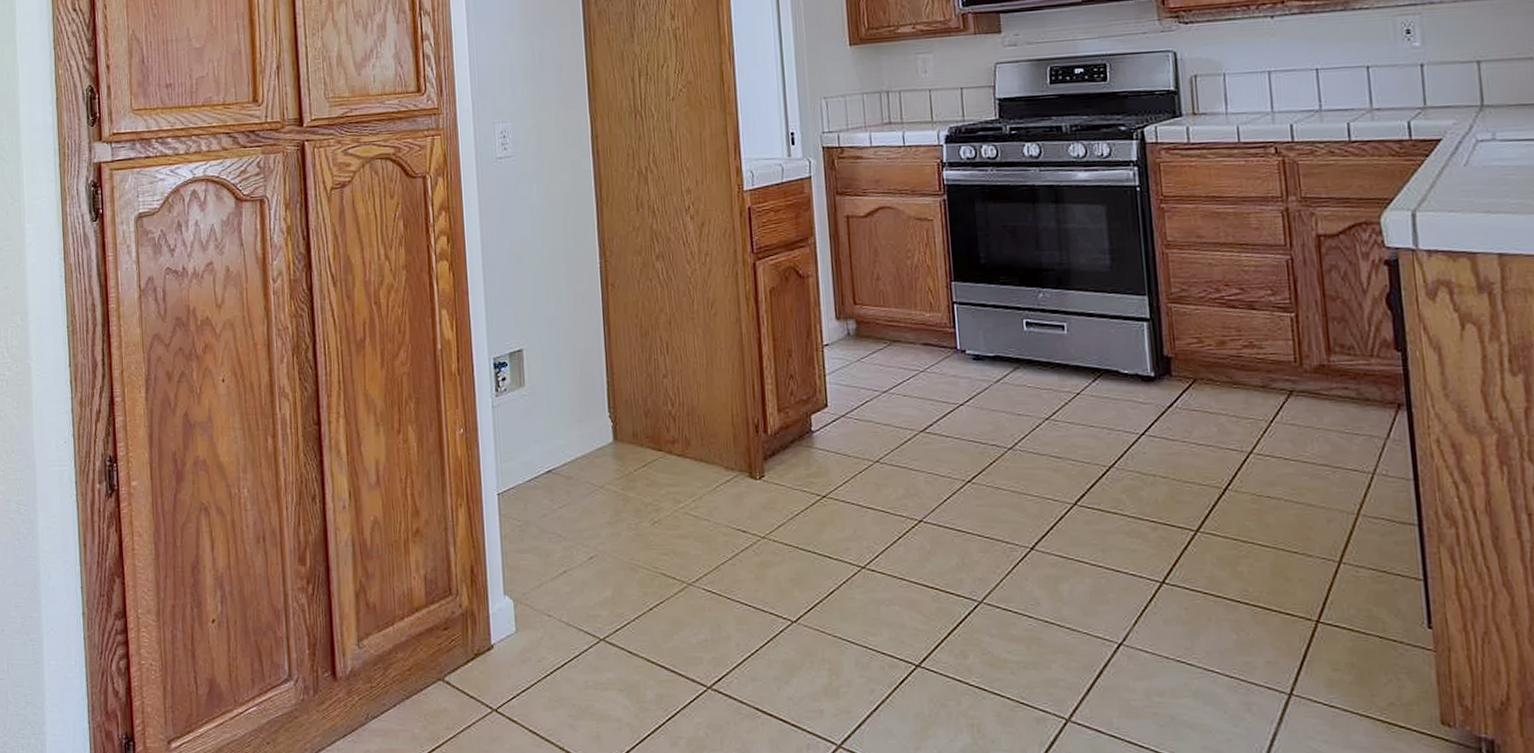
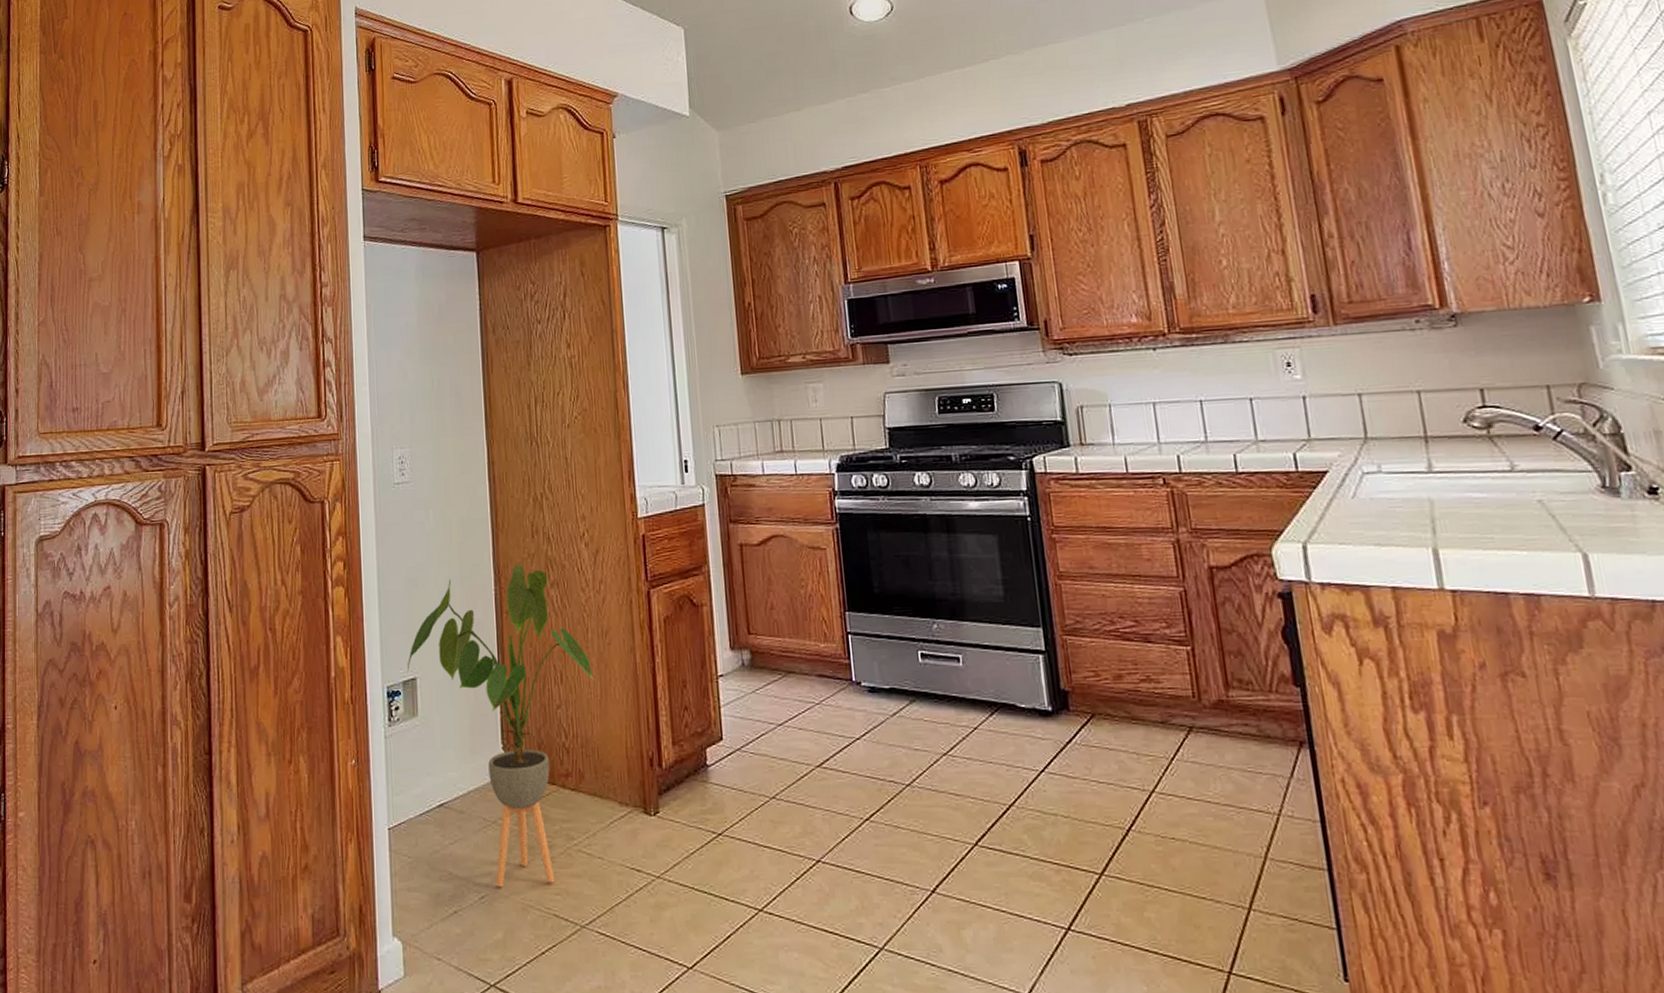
house plant: none [513,238,700,548] -> present [406,564,594,887]

